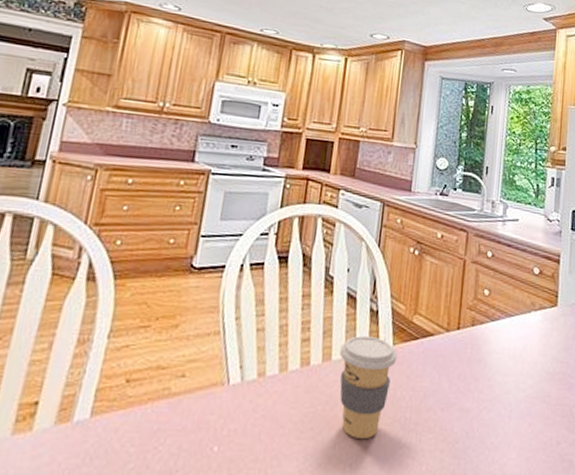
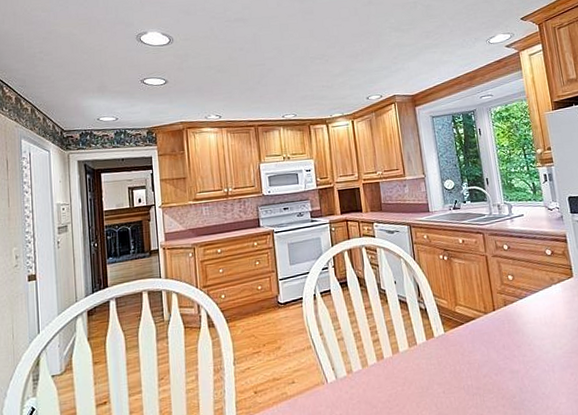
coffee cup: present [339,336,397,438] -> none [403,328,450,407]

